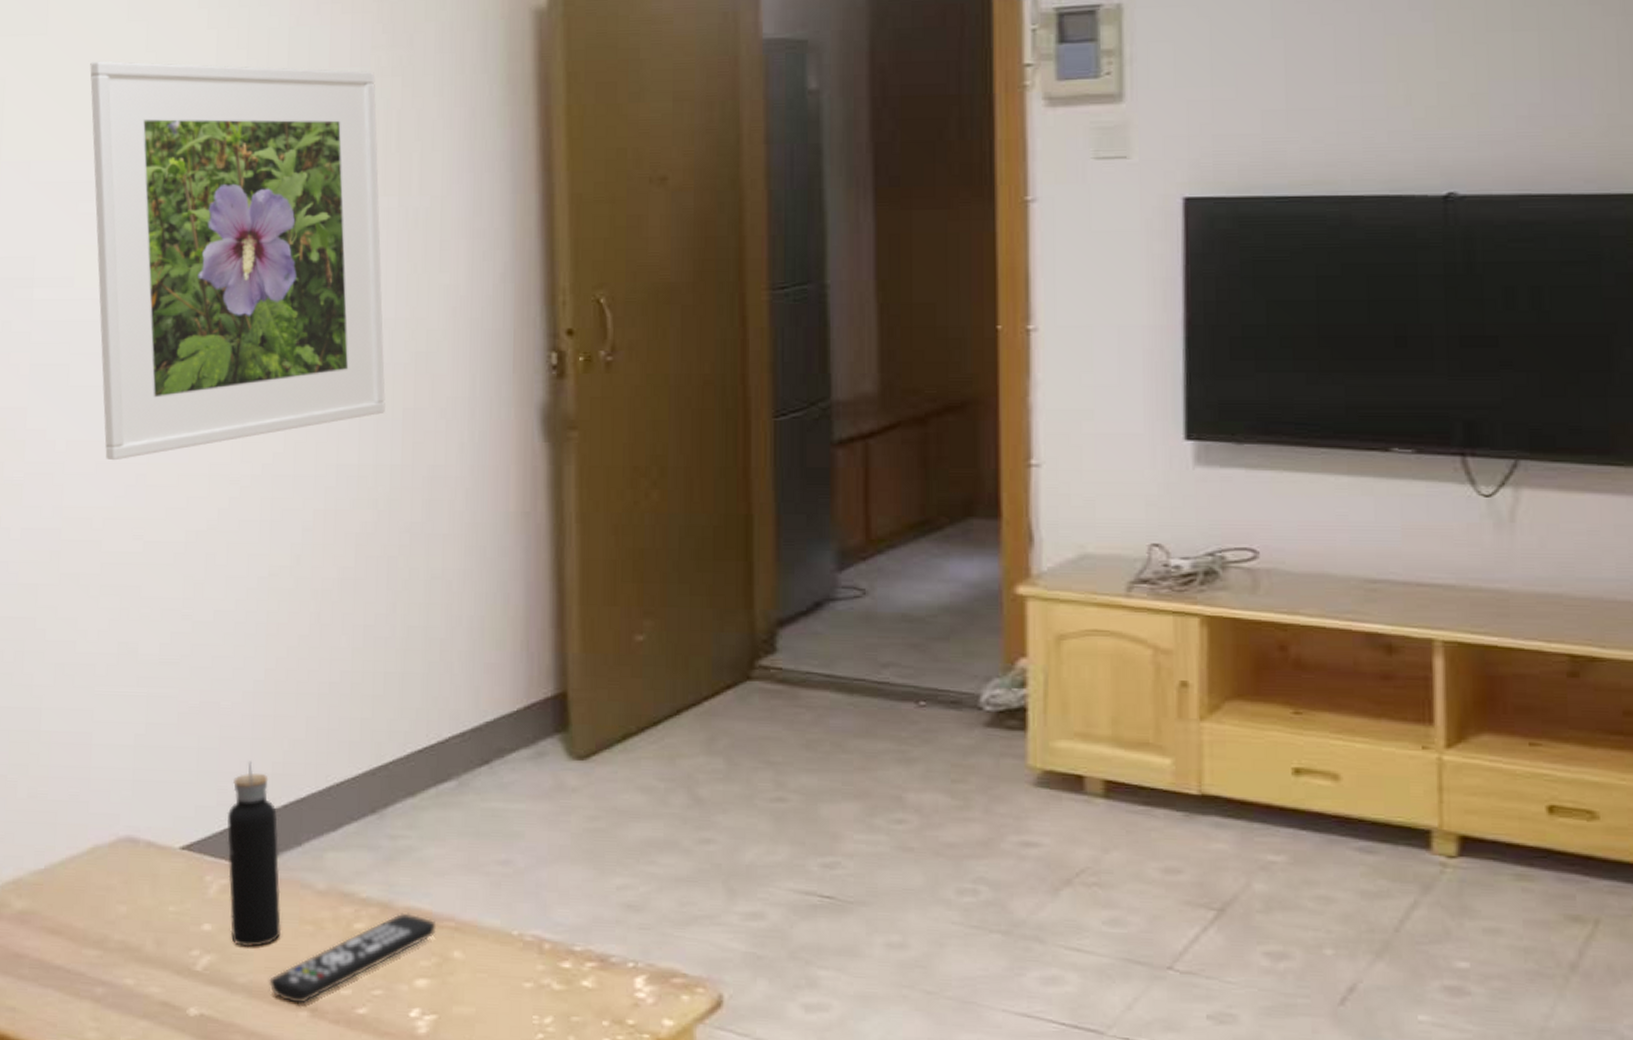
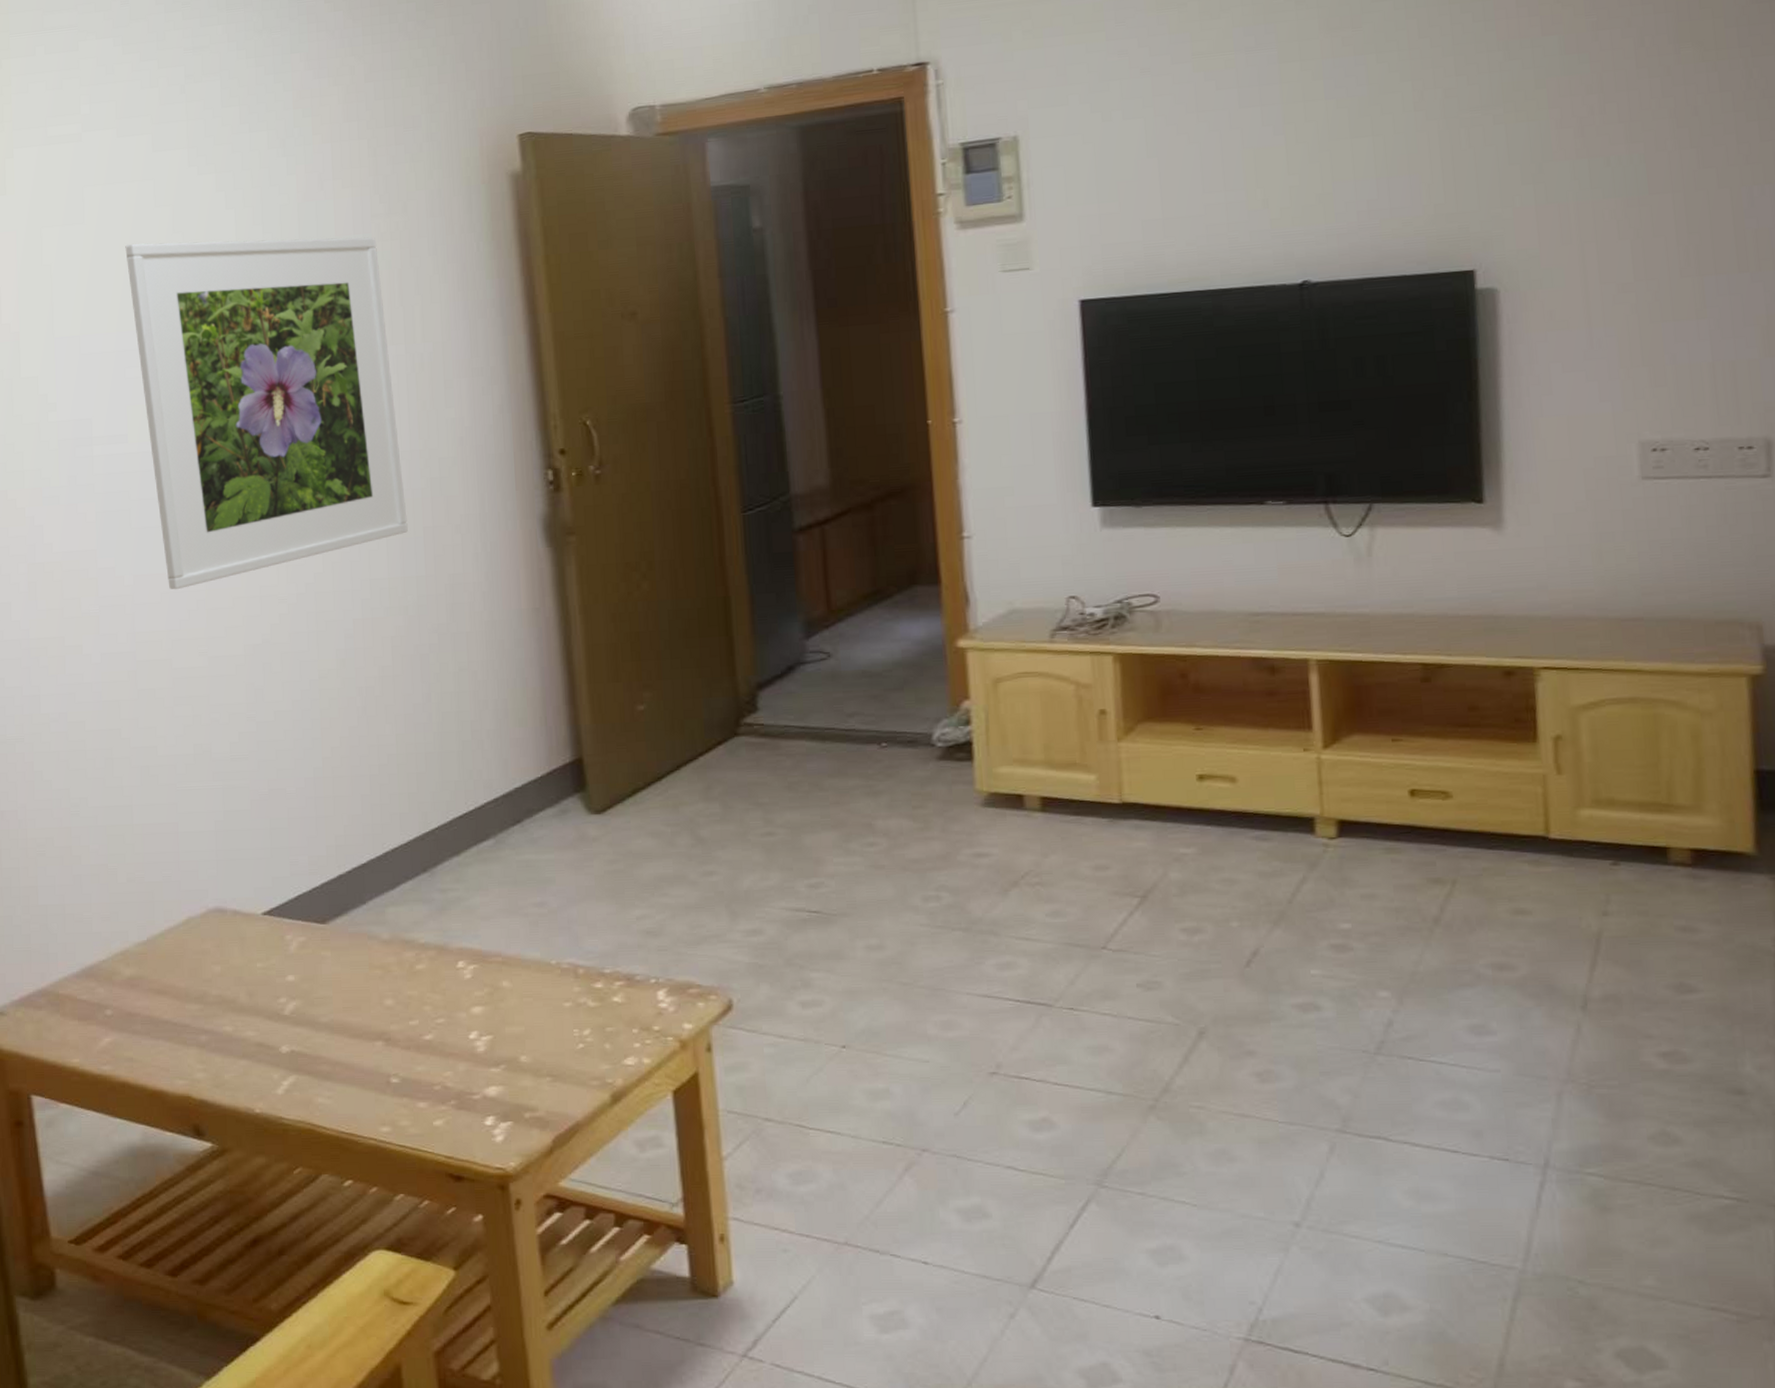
water bottle: present [227,761,282,948] -> none [300,836,355,993]
remote control: present [268,912,436,1004] -> none [346,953,486,1035]

